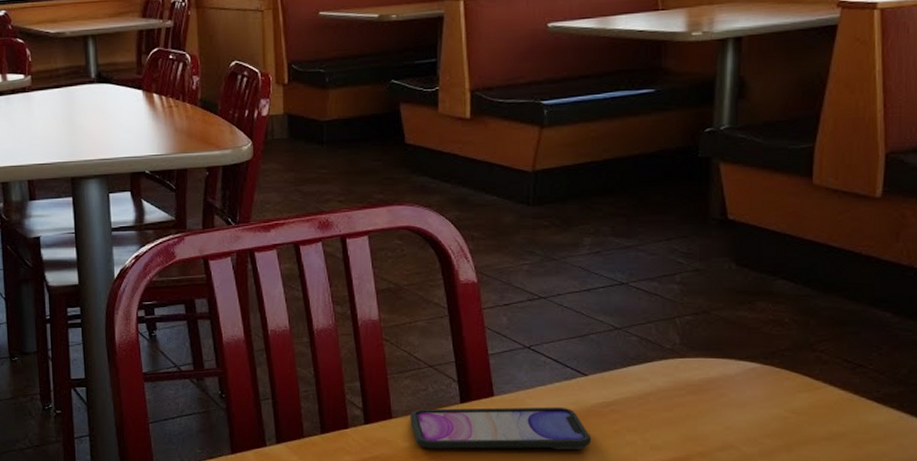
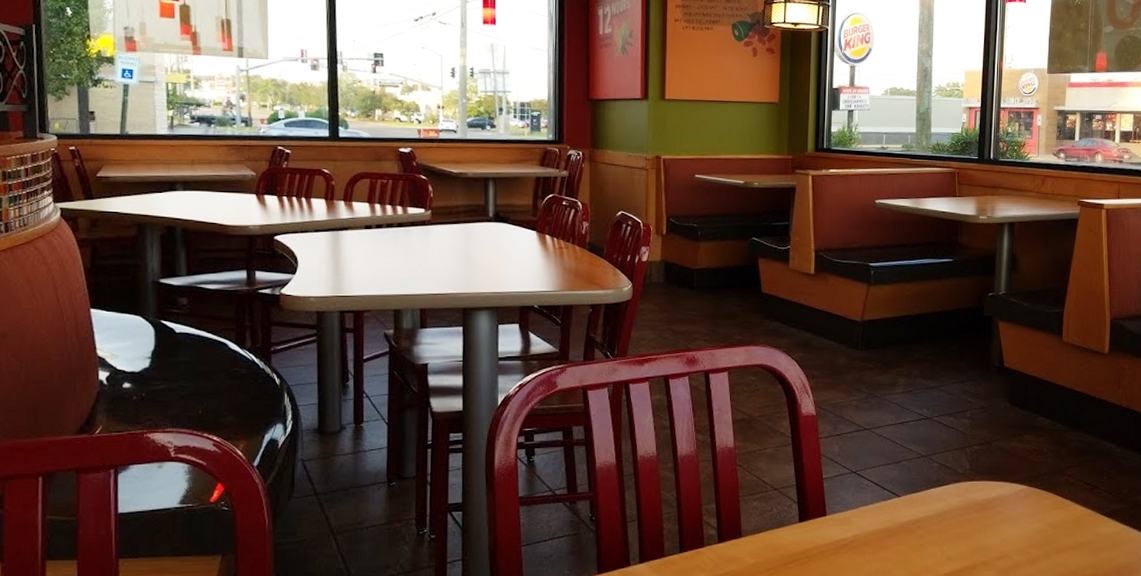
smartphone: present [410,406,592,450] -> none [757,524,903,564]

